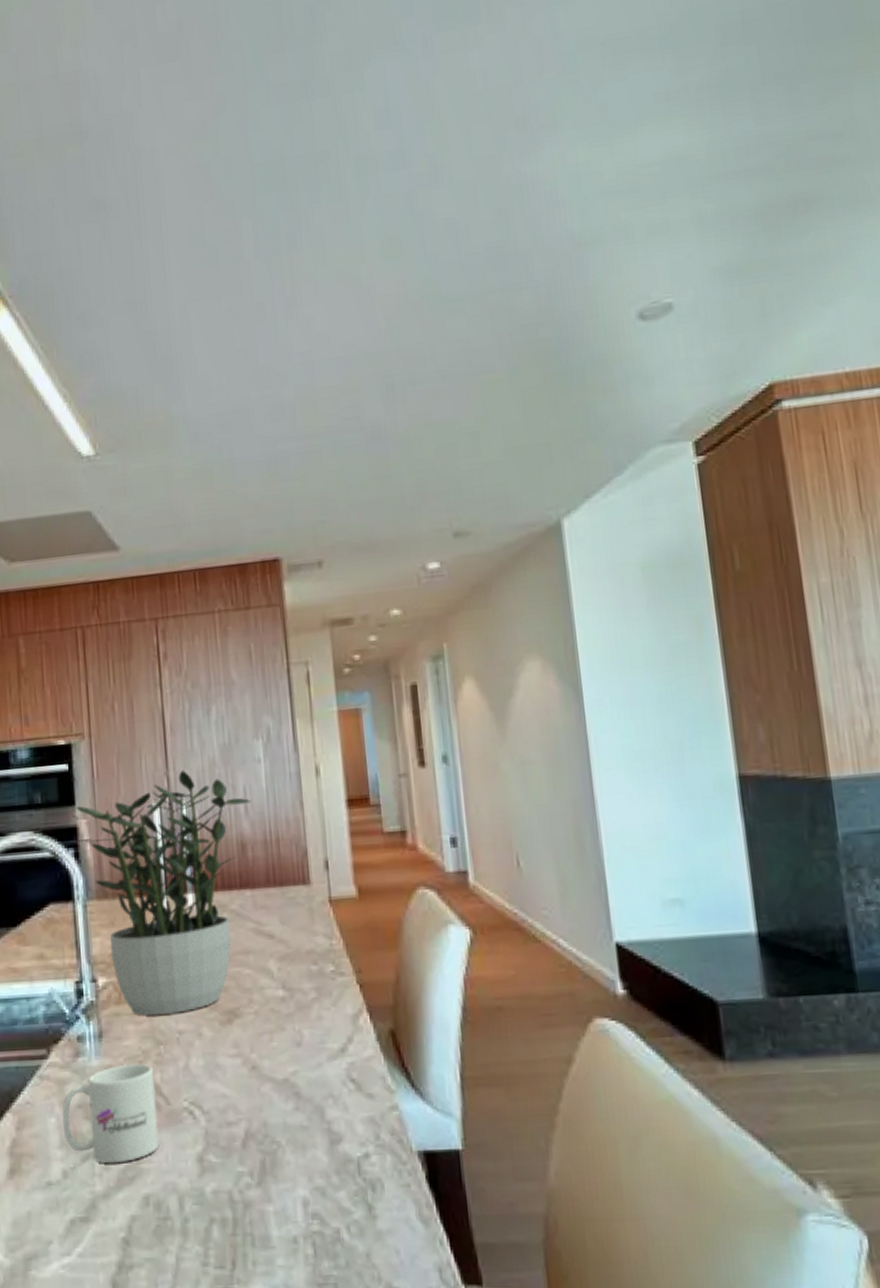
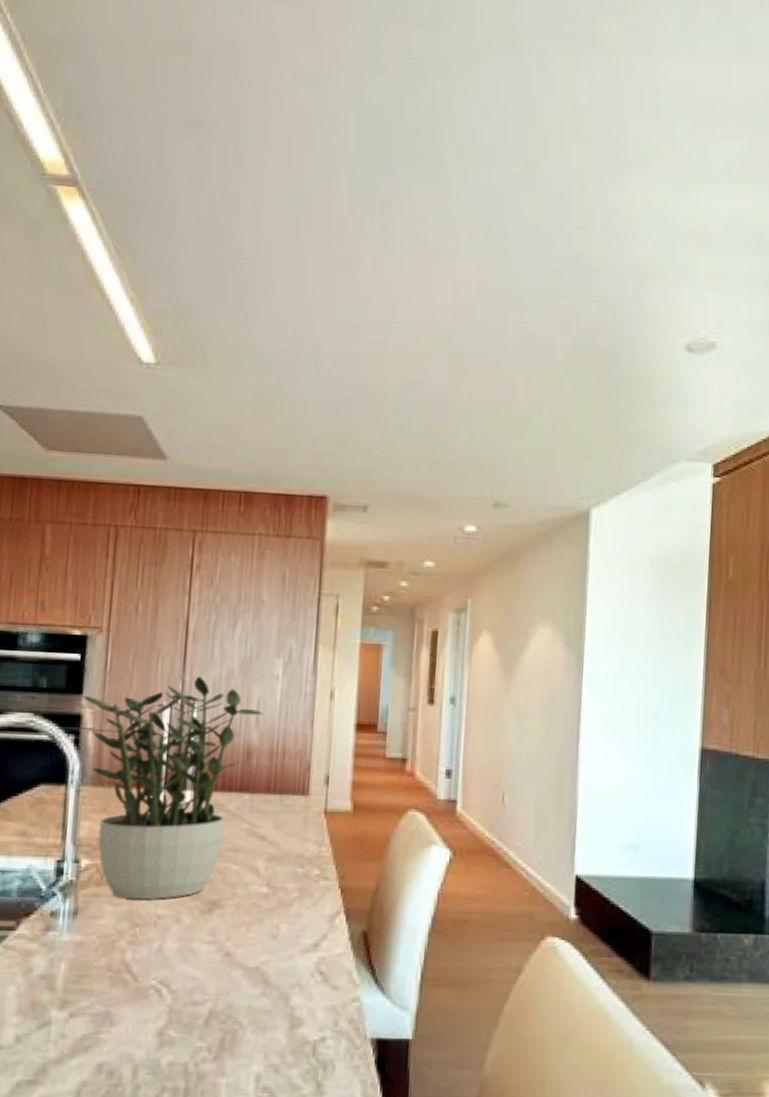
mug: present [62,1063,160,1164] -> none [22,941,126,1033]

